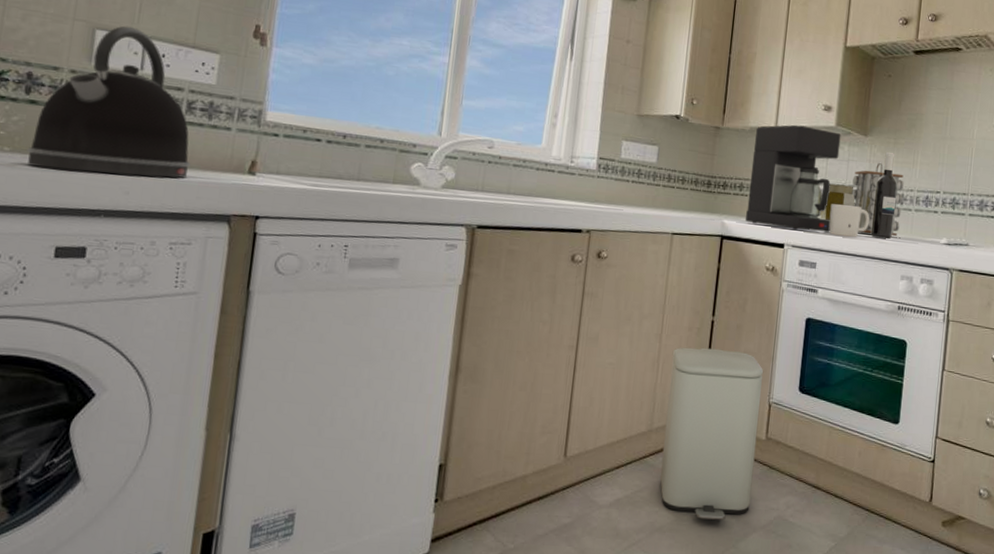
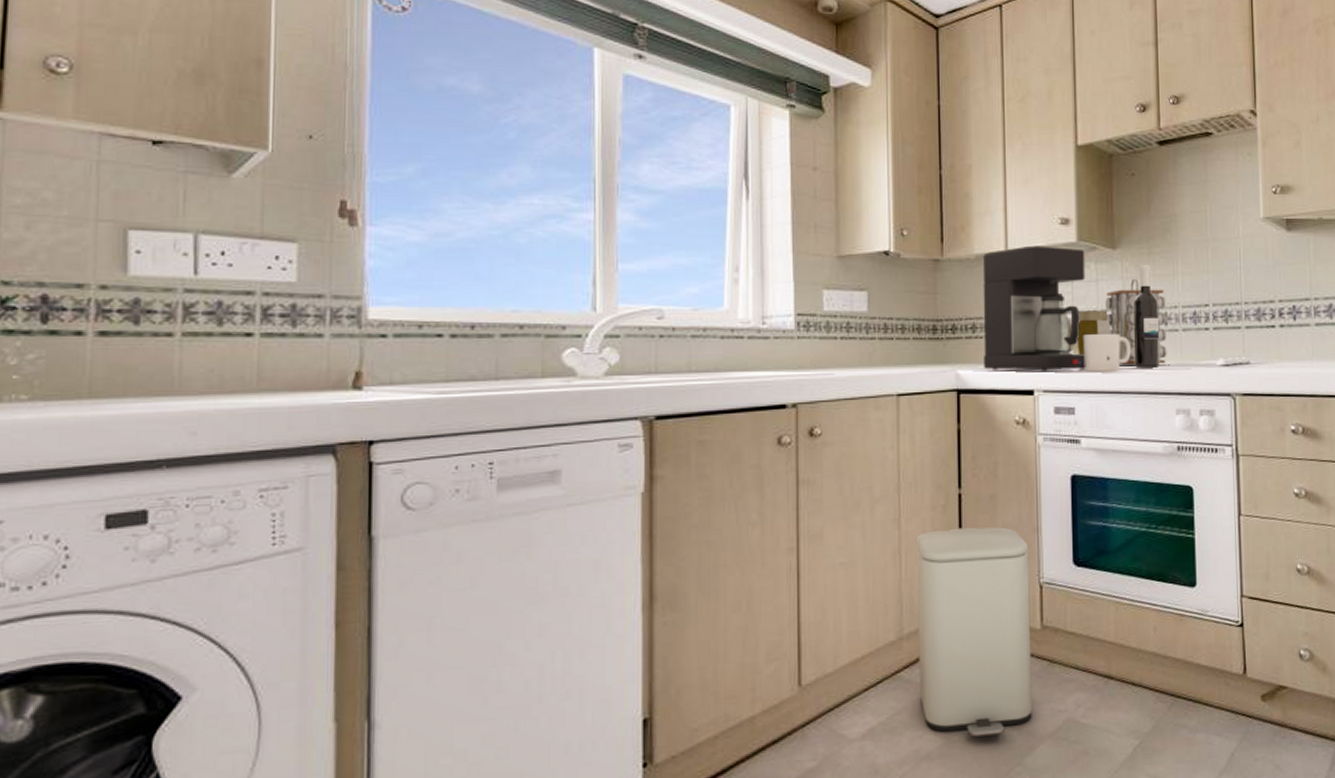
kettle: present [27,26,191,178] -> none [52,221,275,415]

